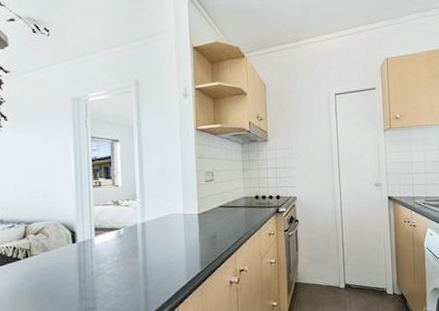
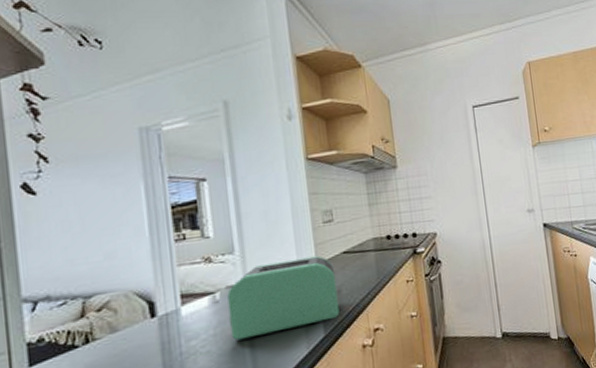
toaster: none [126,207,214,267] -> present [223,255,340,341]

